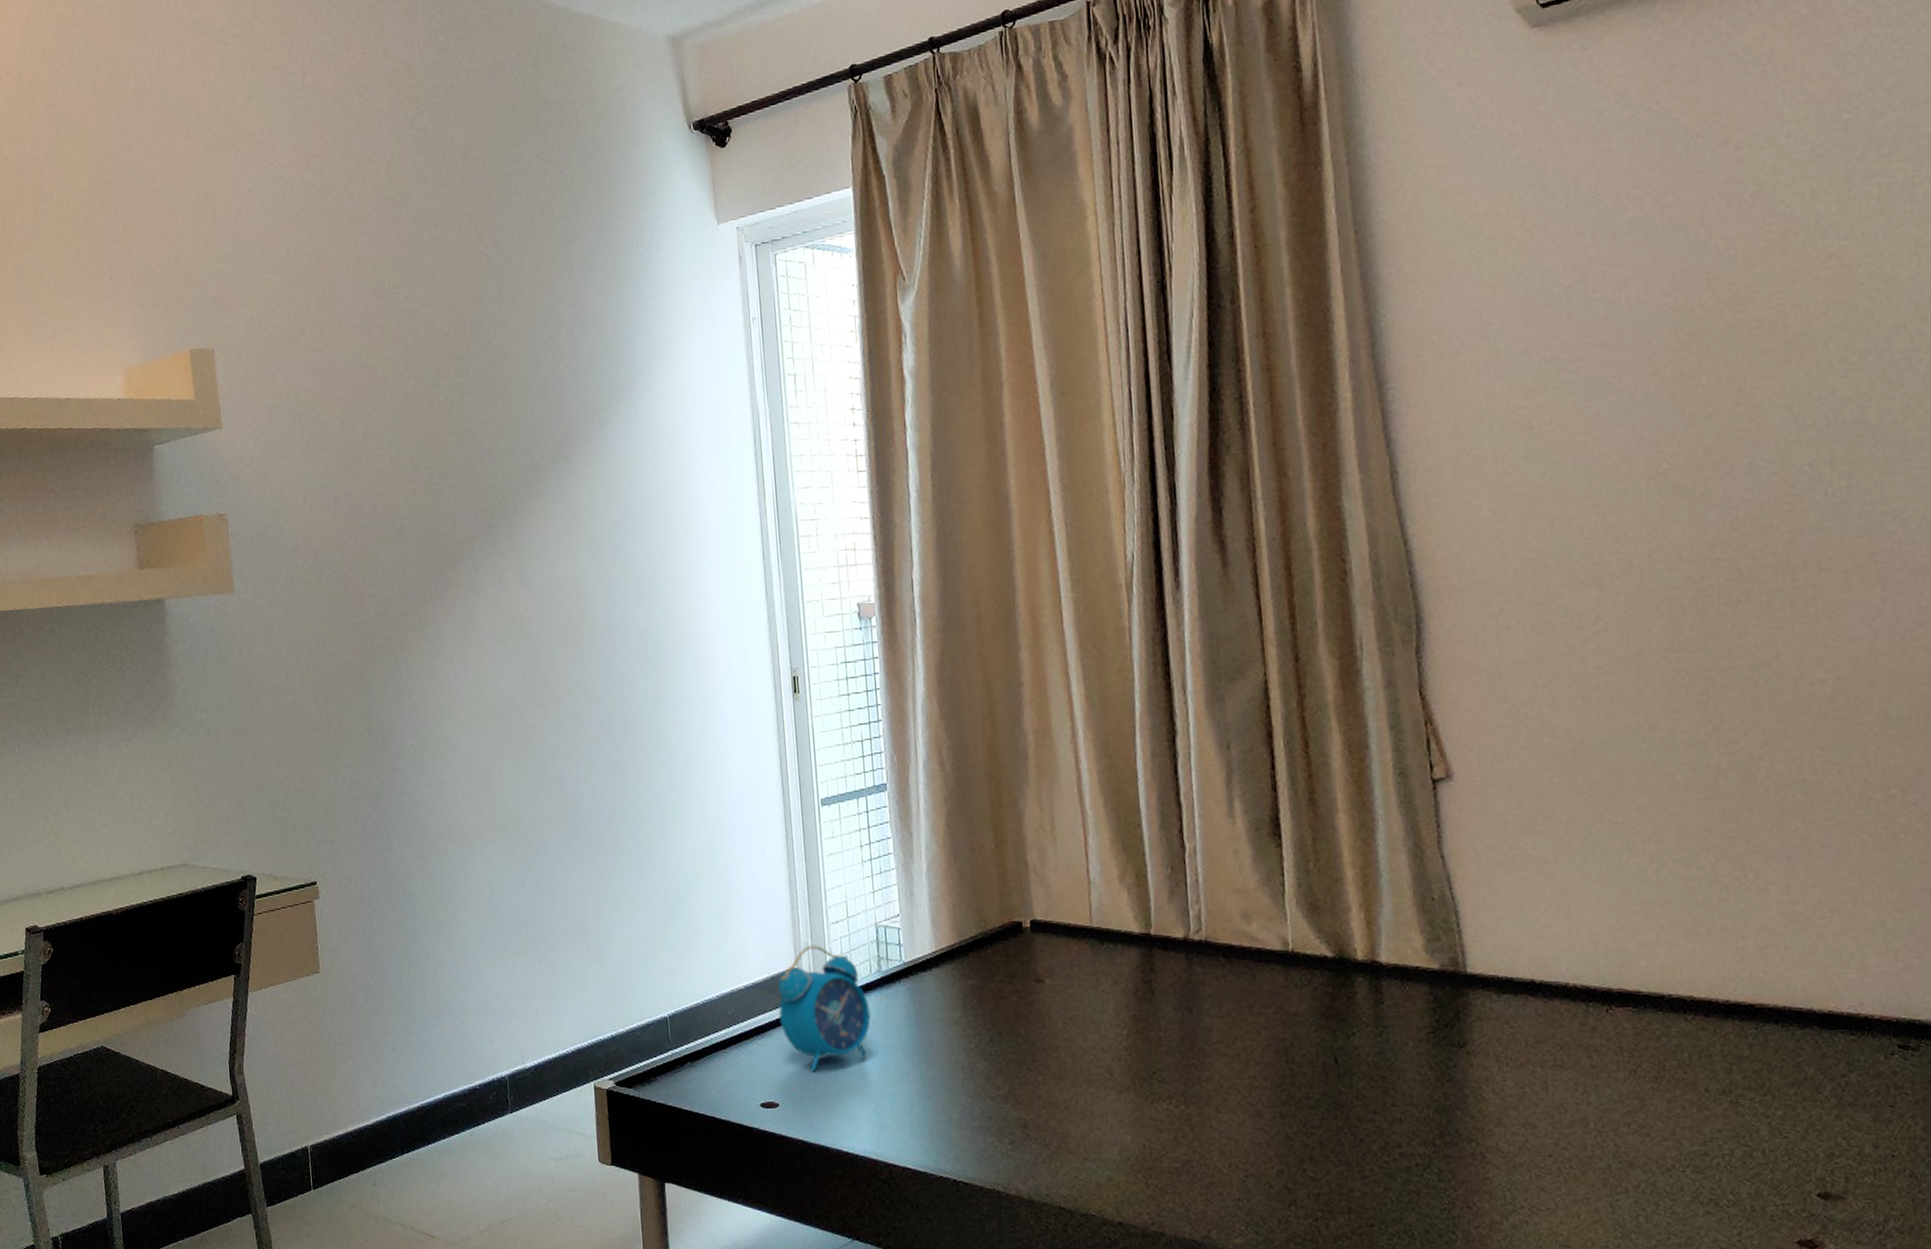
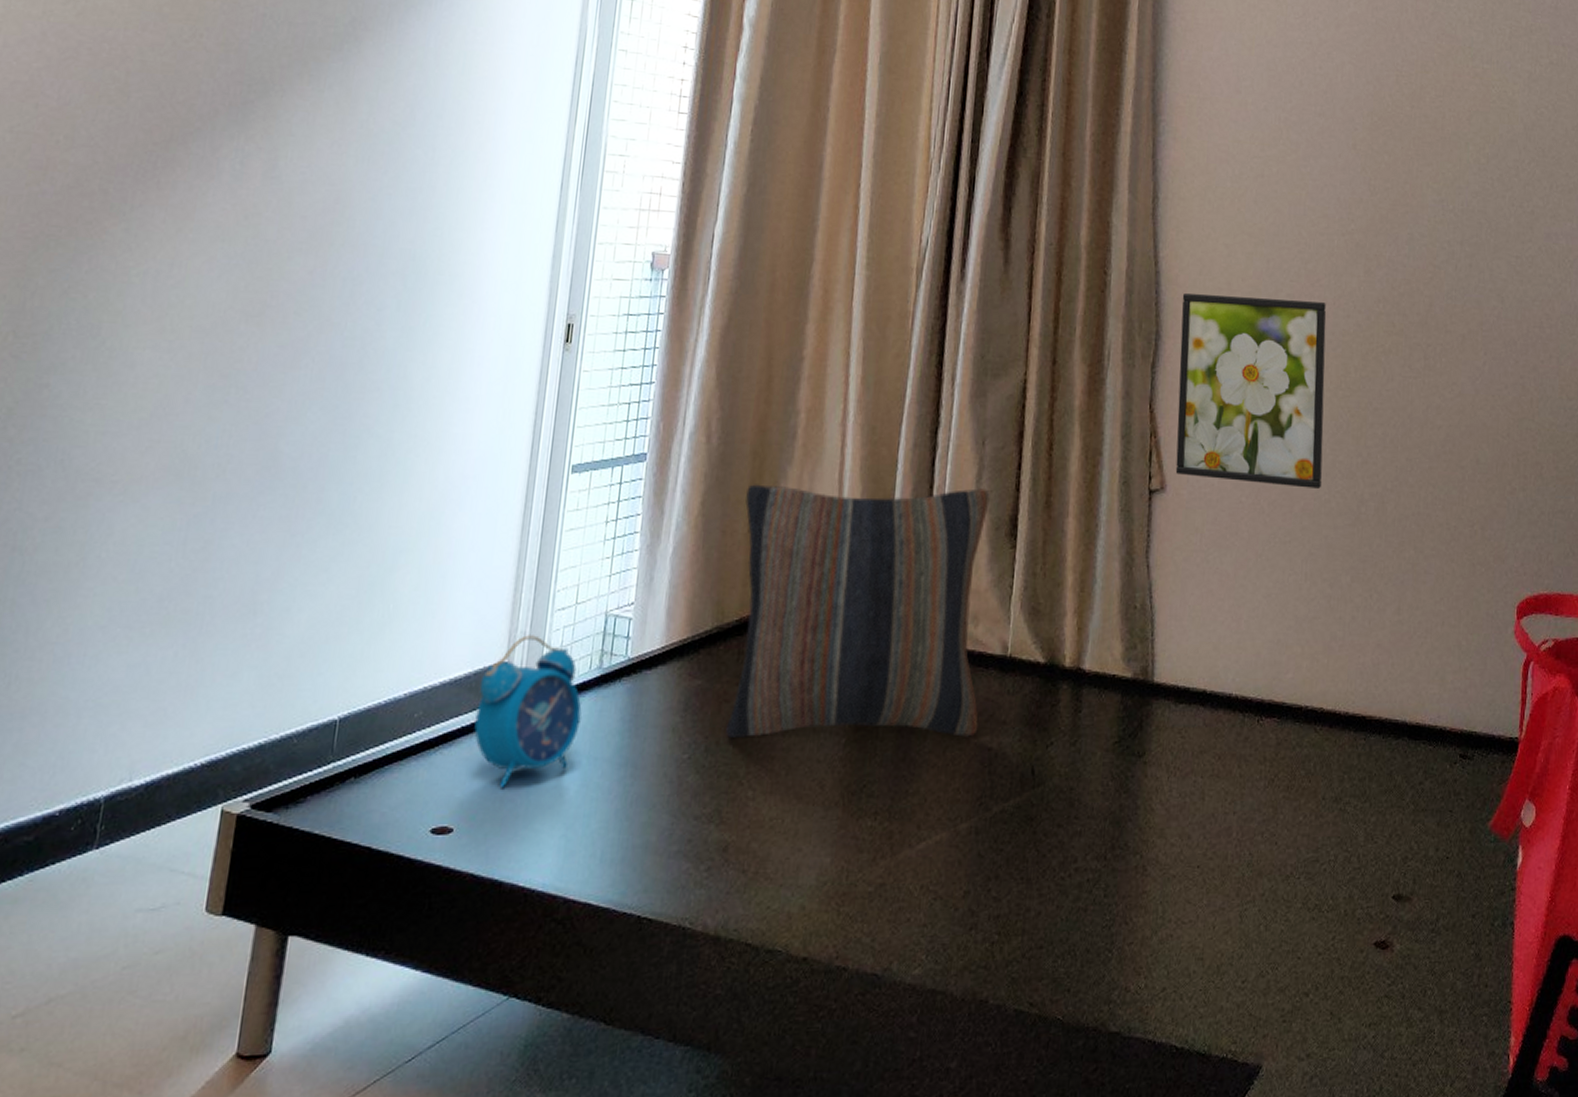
pillow: none [988,791,1267,1030] -> present [726,484,990,737]
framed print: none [1443,557,1659,764] -> present [1175,293,1326,488]

